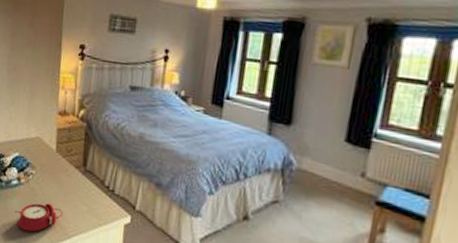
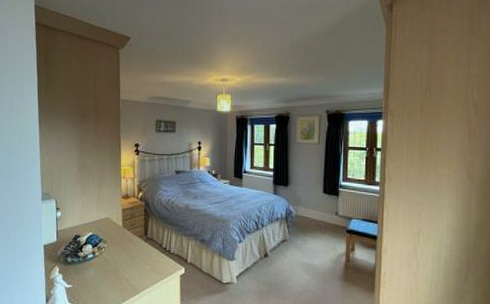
alarm clock: present [15,202,63,232] -> none [92,268,131,294]

